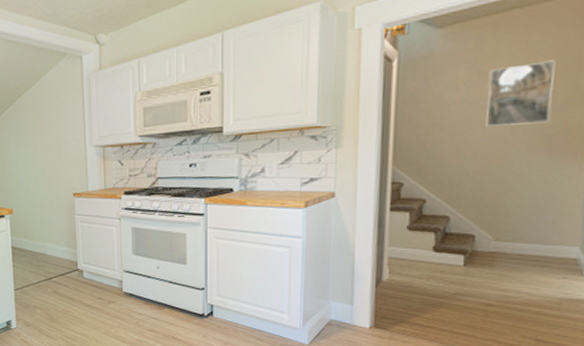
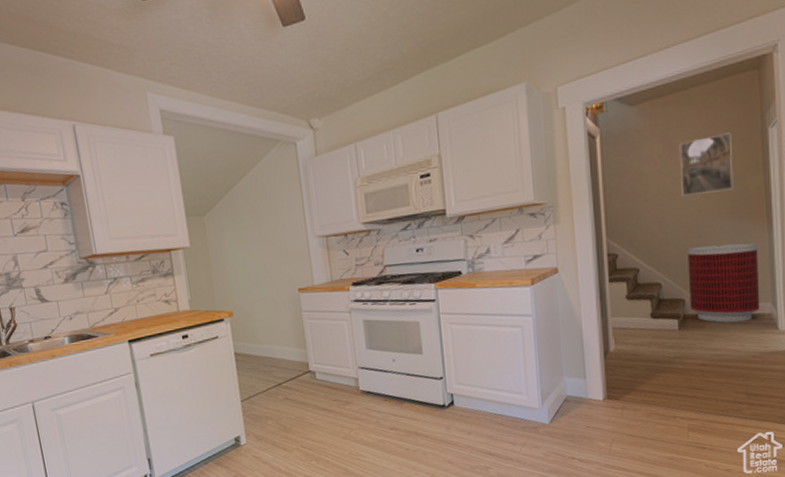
trash can: none [480,180,572,264] -> present [687,243,760,323]

